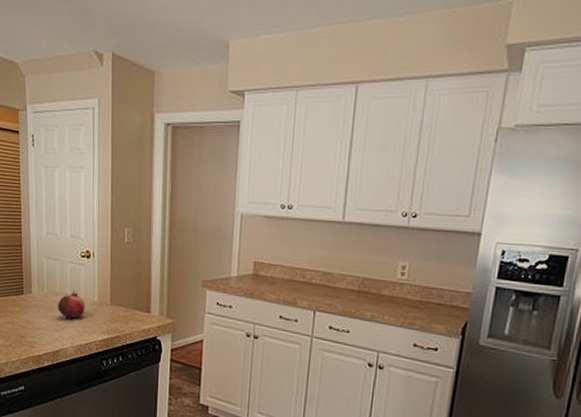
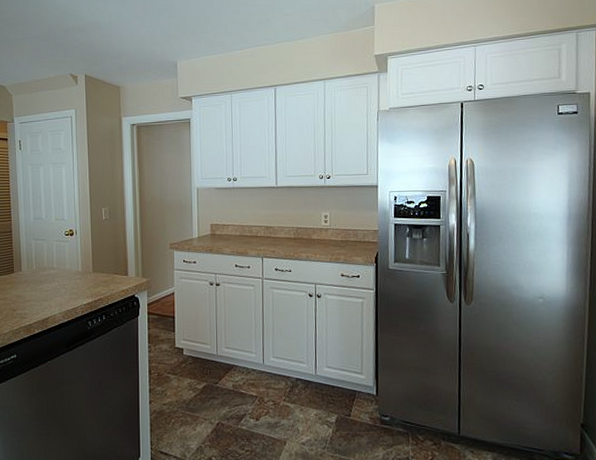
fruit: present [58,291,85,319] -> none [46,264,70,290]

